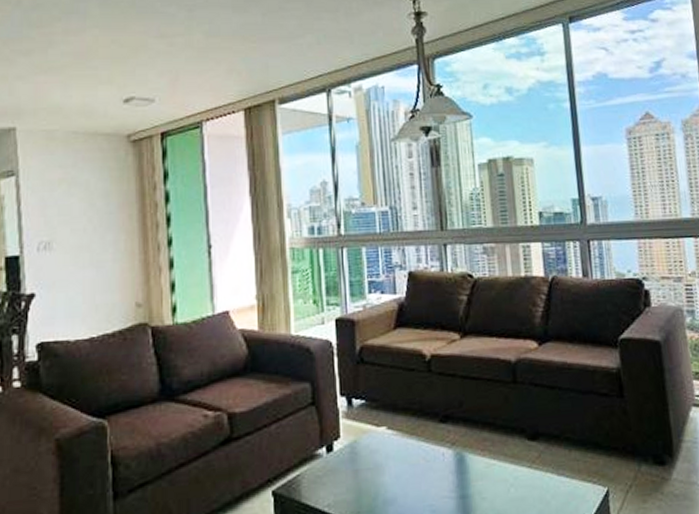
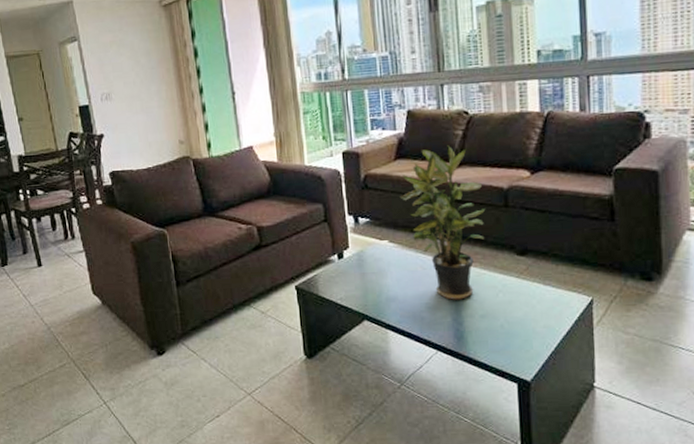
potted plant: none [399,312,494,501] -> present [399,145,486,301]

